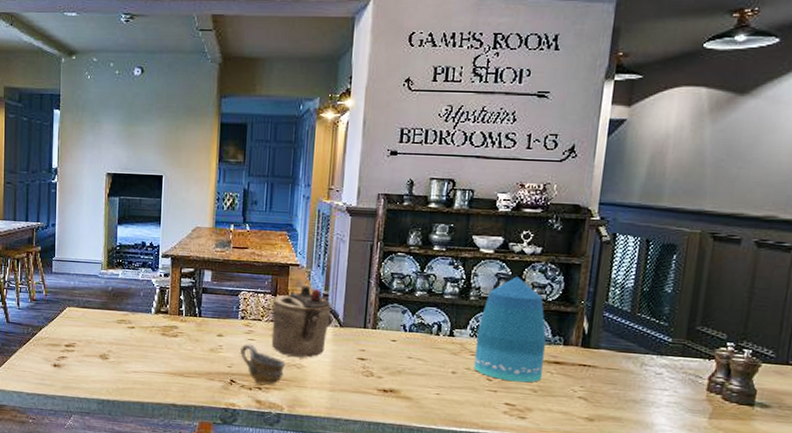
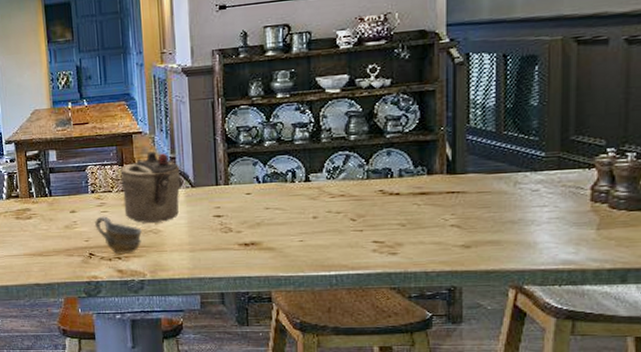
vase: present [473,276,546,383] -> none [334,112,408,219]

